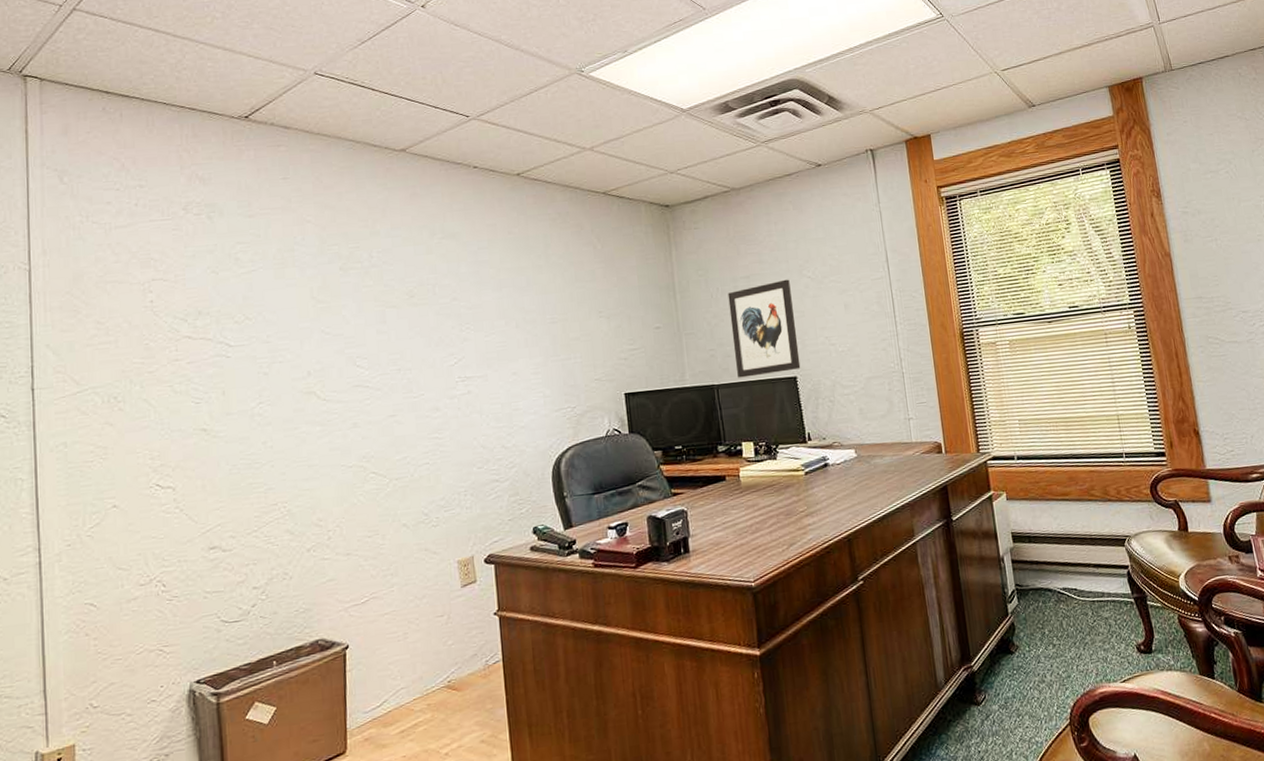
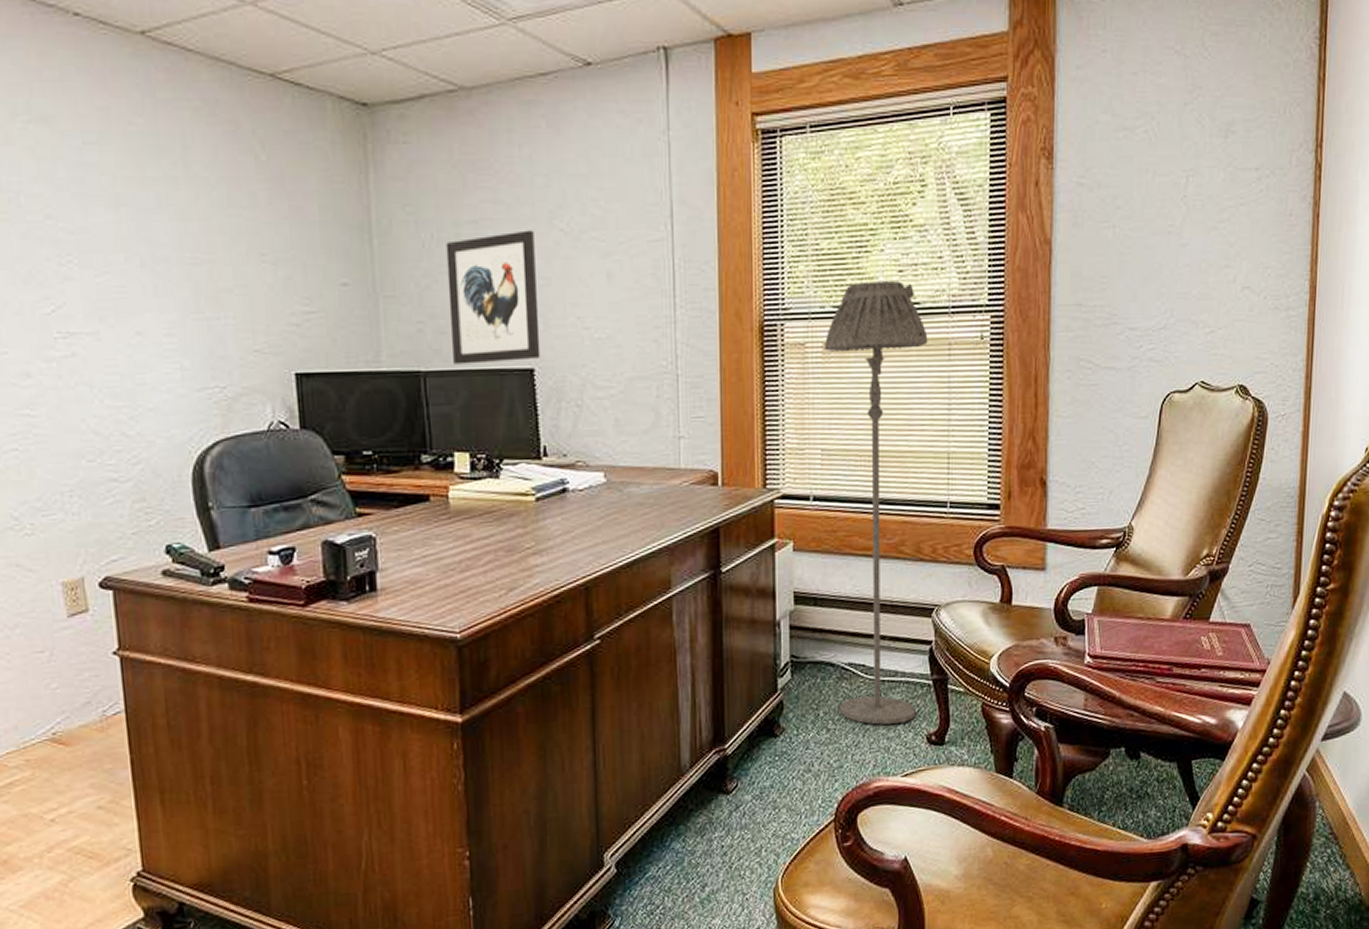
floor lamp: none [1010,292,1125,639] -> present [823,280,928,725]

